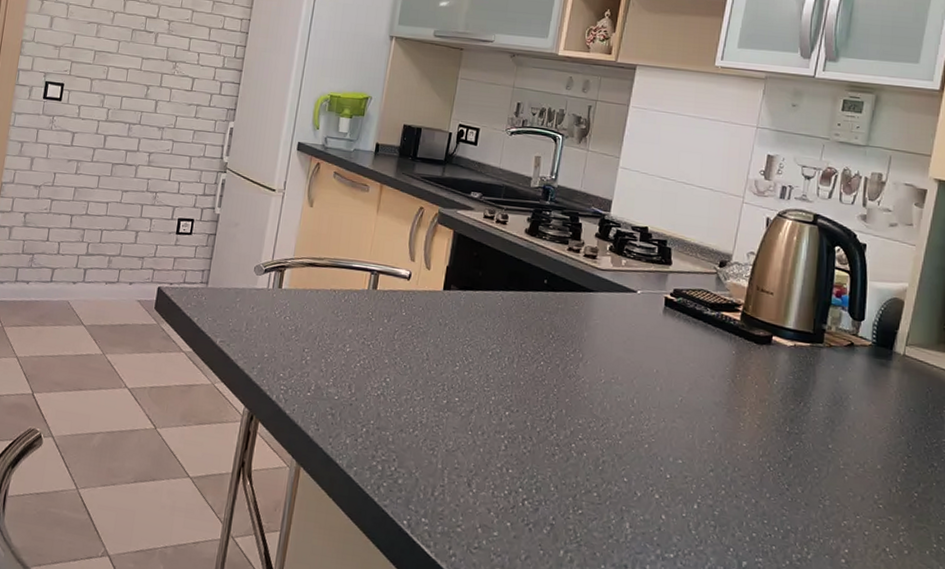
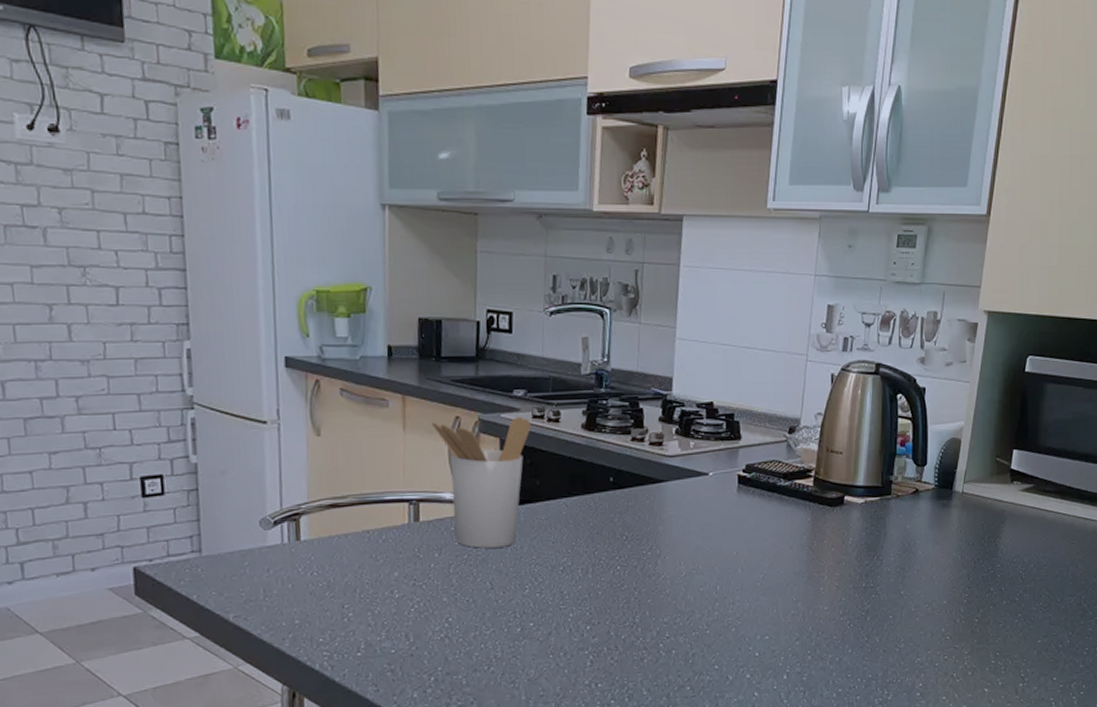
utensil holder: none [399,209,482,325] -> present [431,416,531,549]

